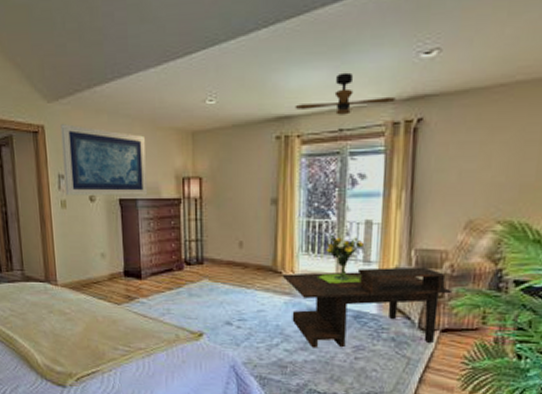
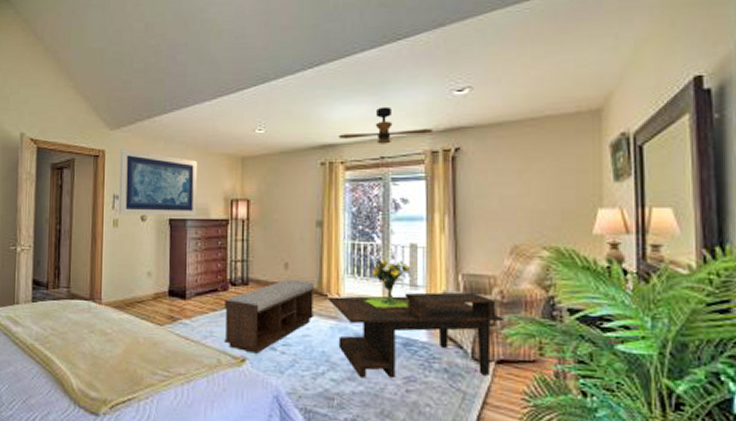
bench: none [181,257,270,329] -> present [224,279,315,354]

